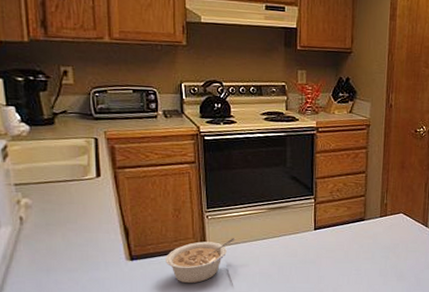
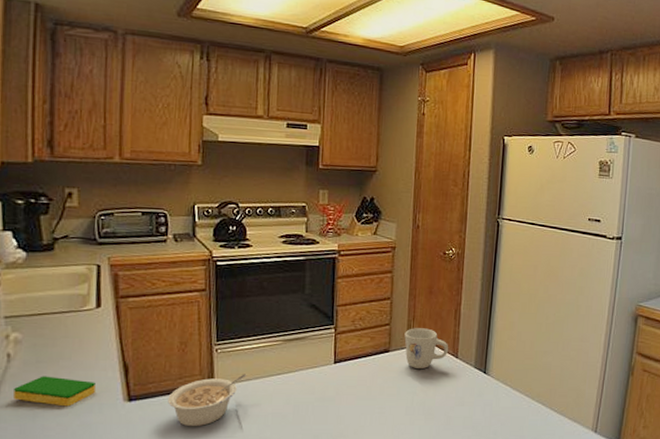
dish sponge: none [28,237,100,264] -> present [14,376,96,407]
mug: none [378,199,420,236] -> present [404,328,449,368]

